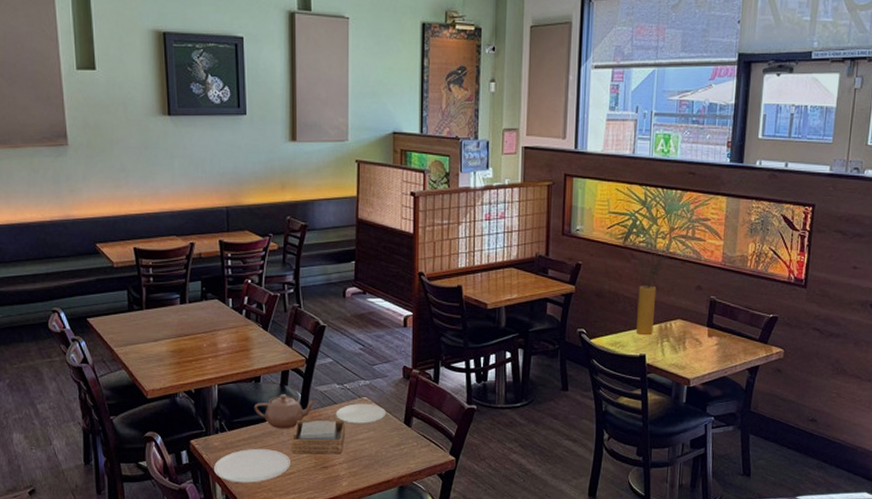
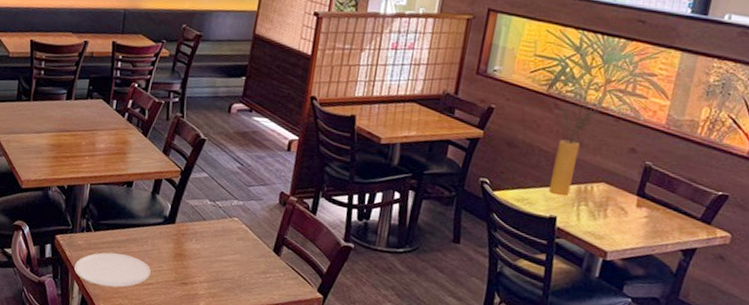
teapot: present [254,394,318,429] -> none [122,202,187,238]
napkin holder: present [291,419,346,454] -> none [153,231,213,272]
plate: present [336,403,387,425] -> none [203,223,256,246]

